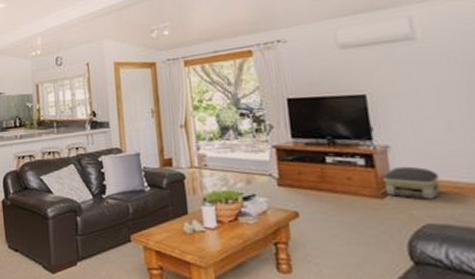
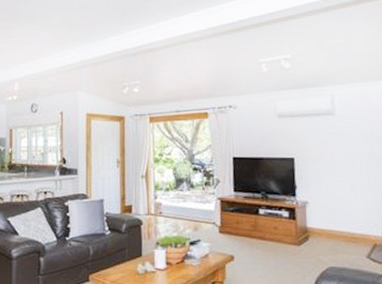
air purifier: present [382,166,441,199] -> none [301,219,342,247]

